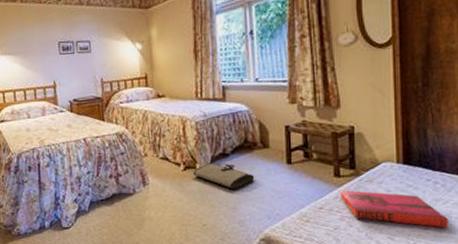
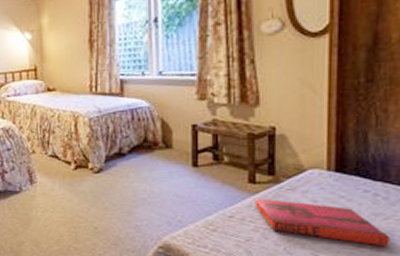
tool roll: present [192,162,255,189] -> none [84,162,155,192]

